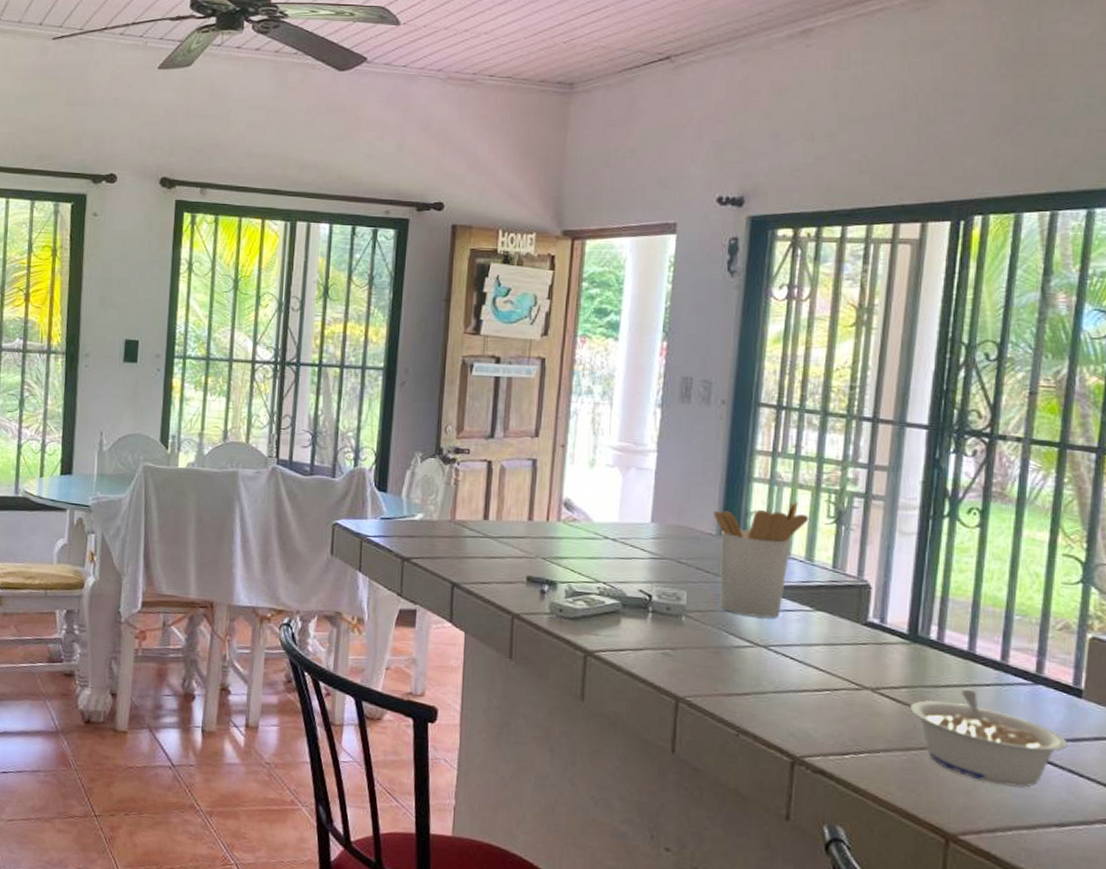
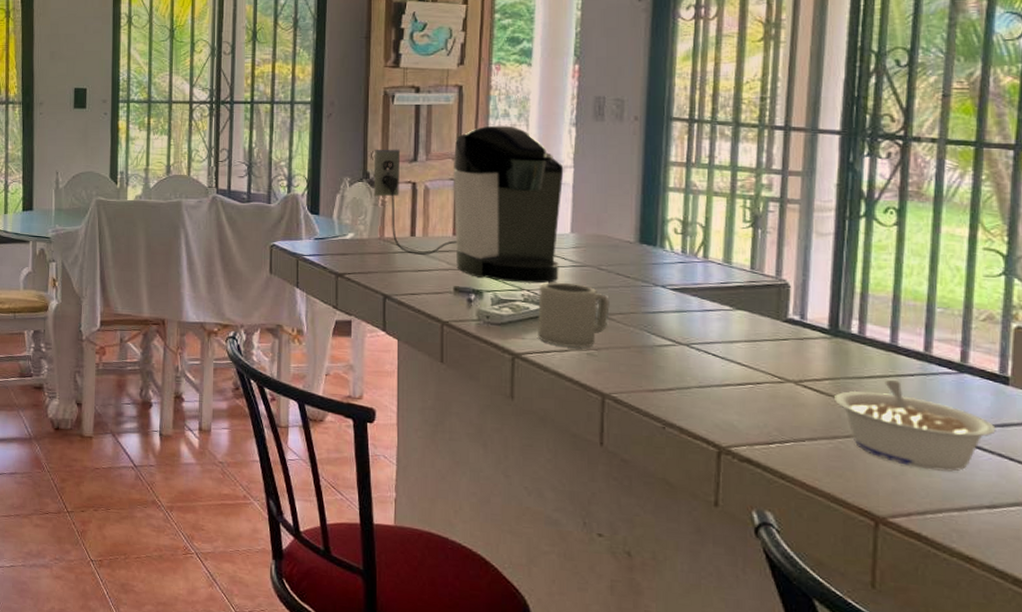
coffee maker: none [446,402,647,576] -> present [373,125,564,284]
cup: none [612,574,688,647] -> present [538,282,610,348]
utensil holder: present [713,501,809,618] -> none [631,208,725,318]

